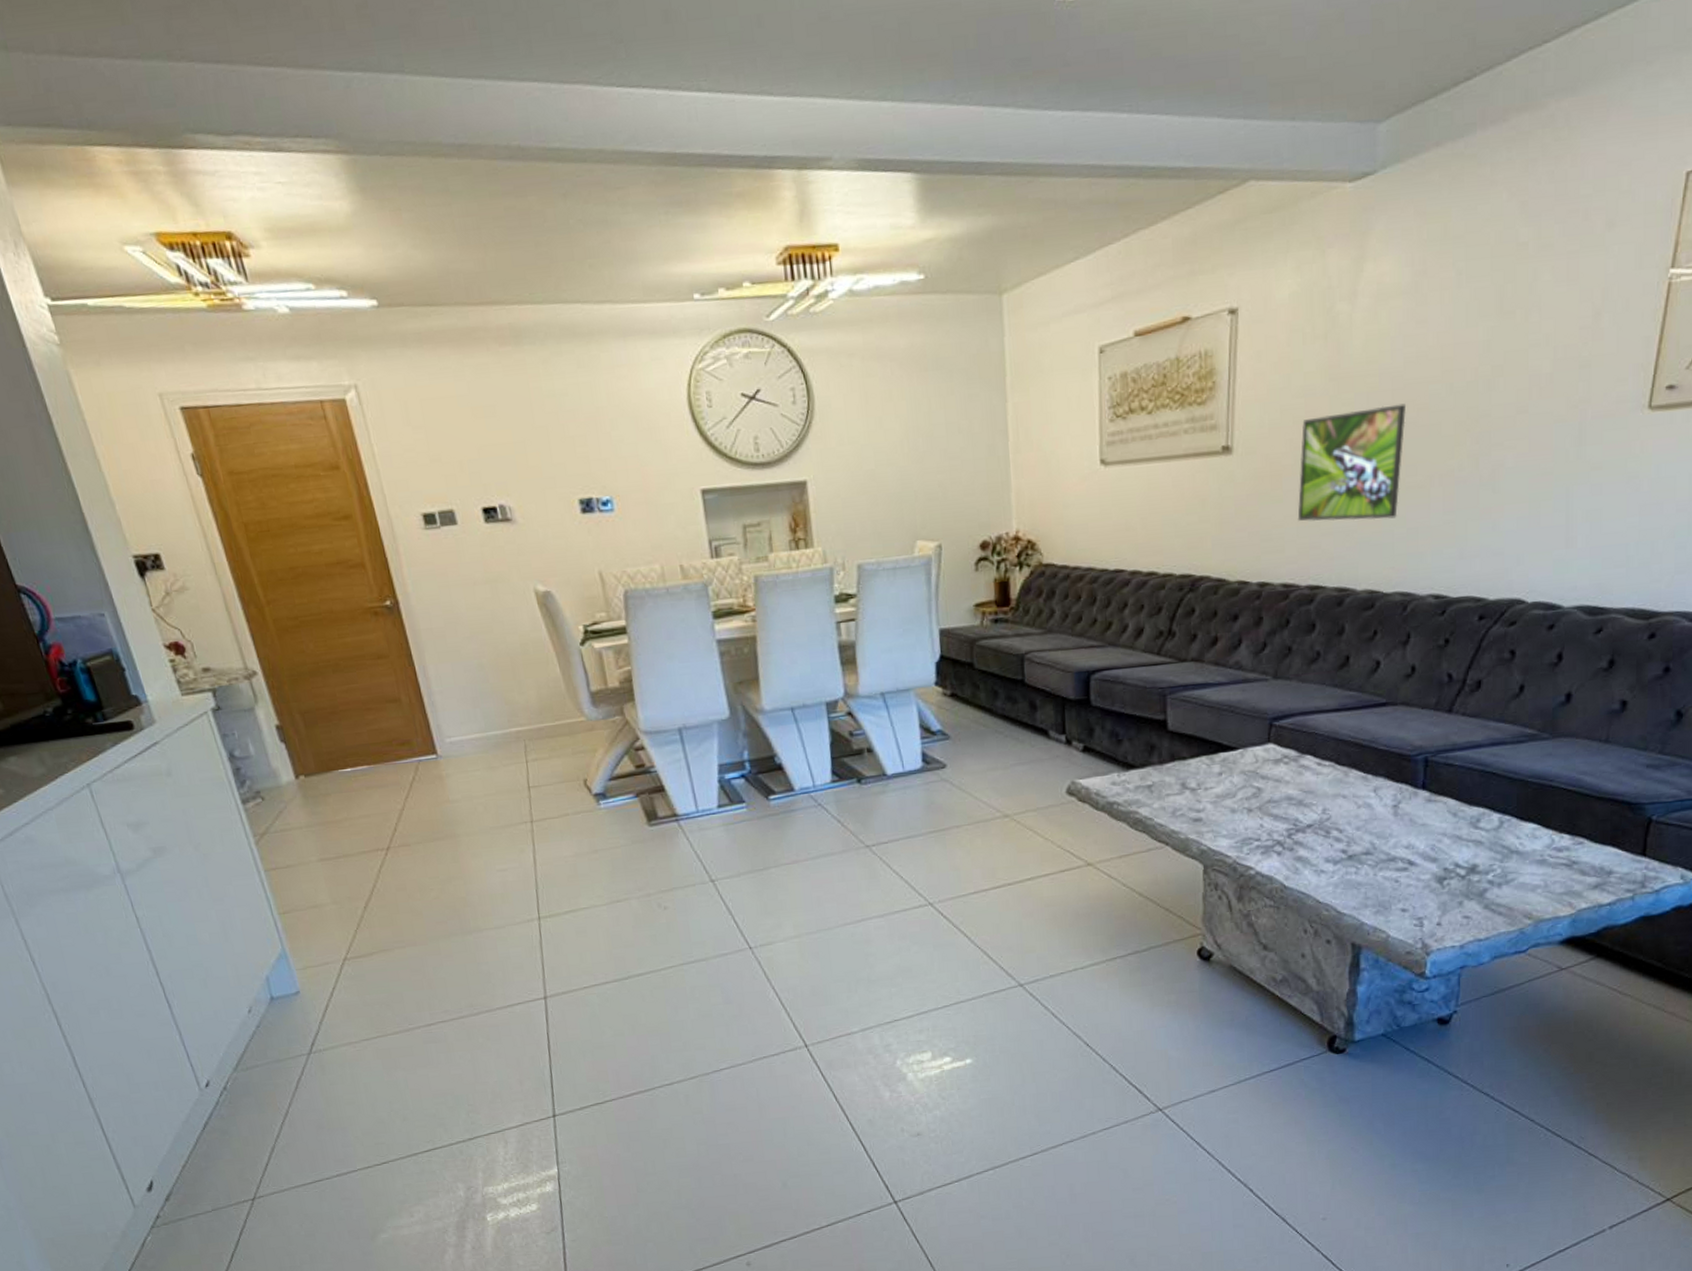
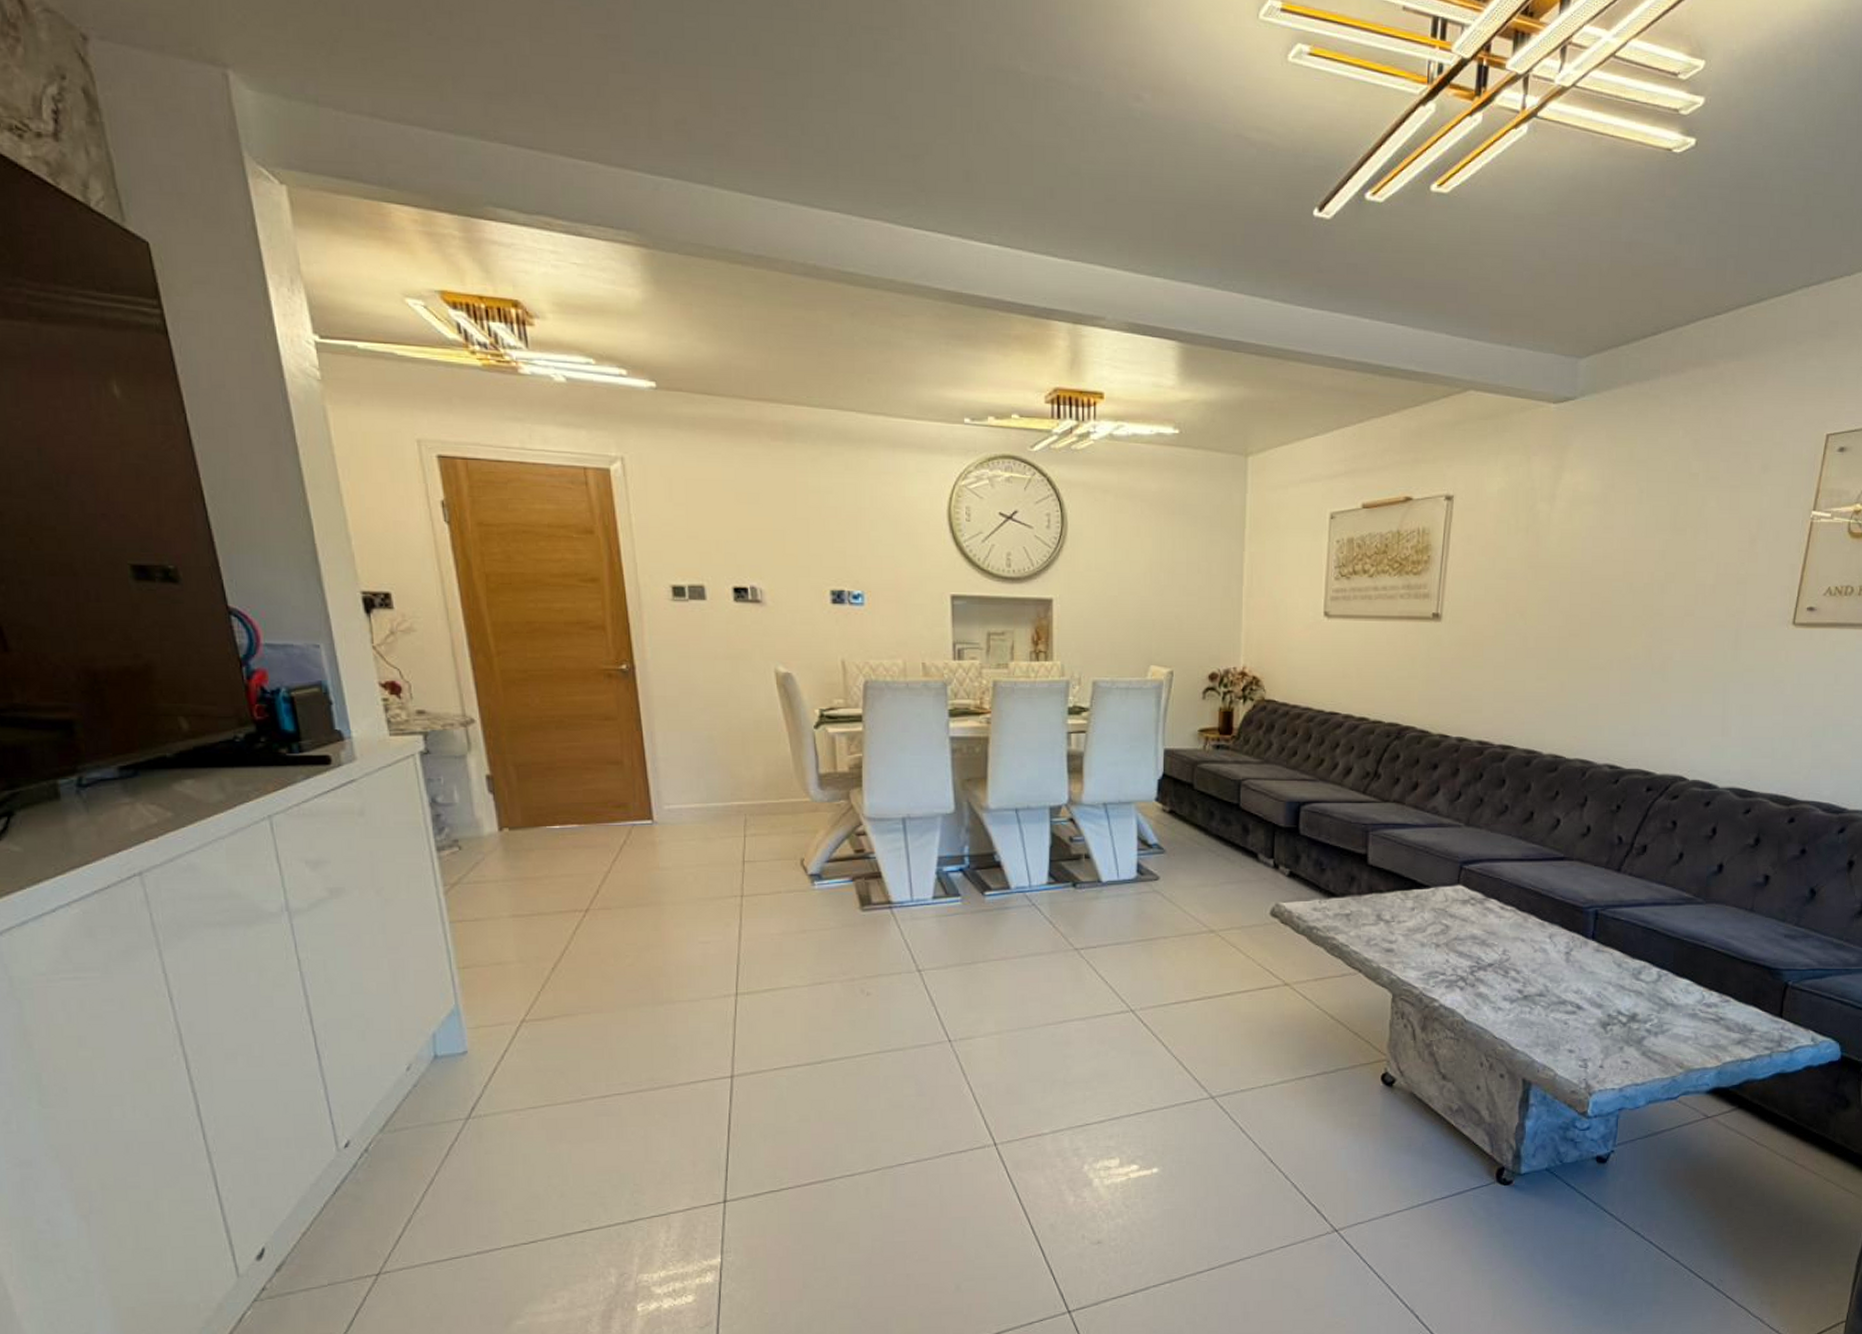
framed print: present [1297,403,1406,522] -> none [1495,595,1592,693]

